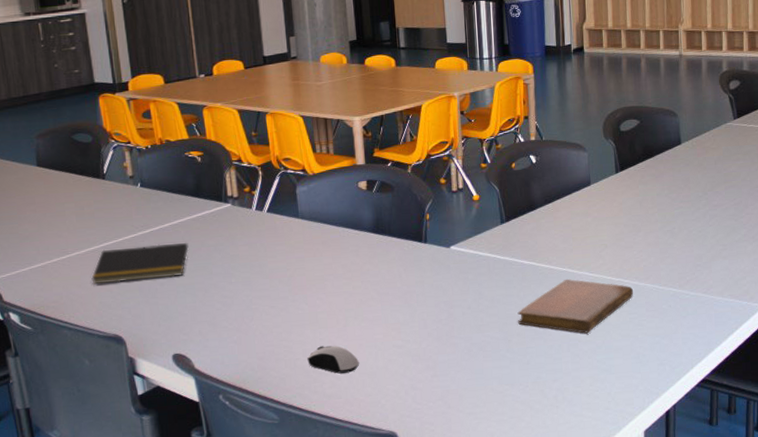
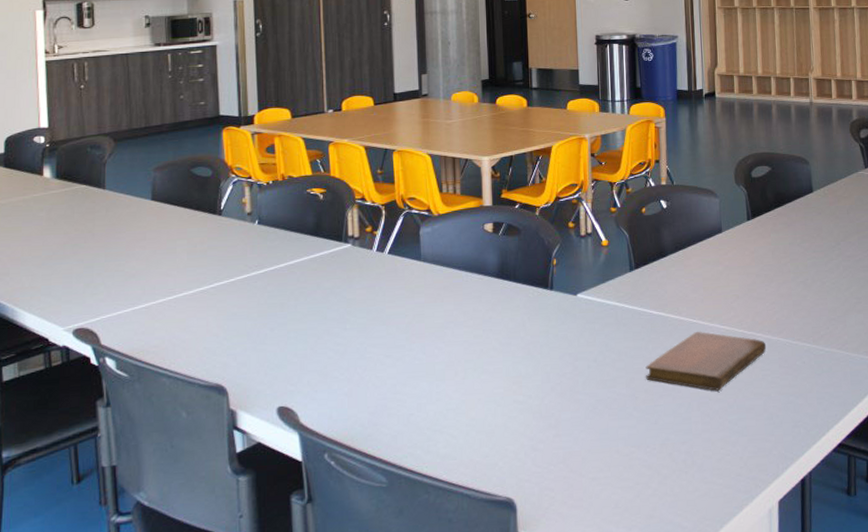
notepad: present [91,242,189,284] -> none [197,284,303,327]
computer mouse: present [307,345,360,374] -> none [422,399,478,432]

